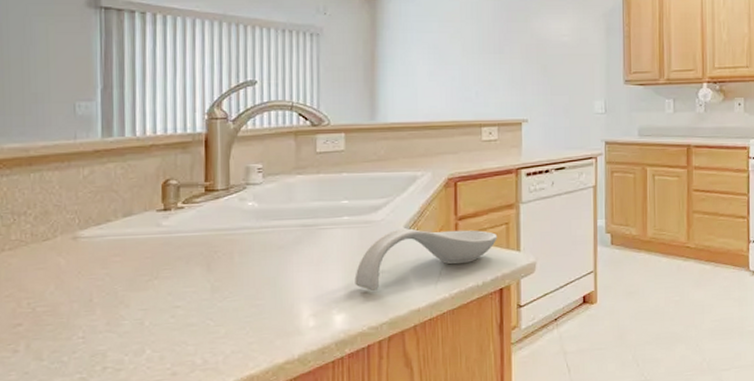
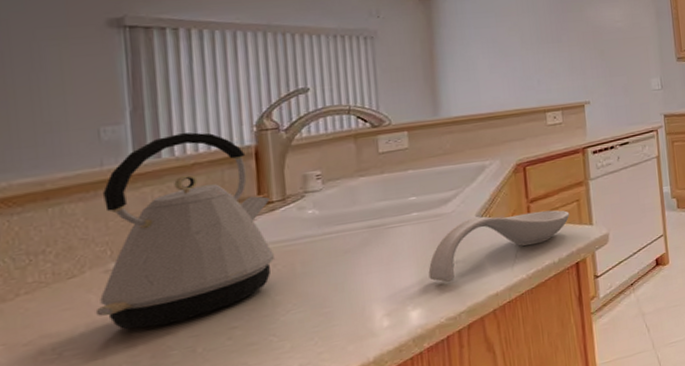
kettle: none [63,114,217,296] -> present [95,132,276,329]

